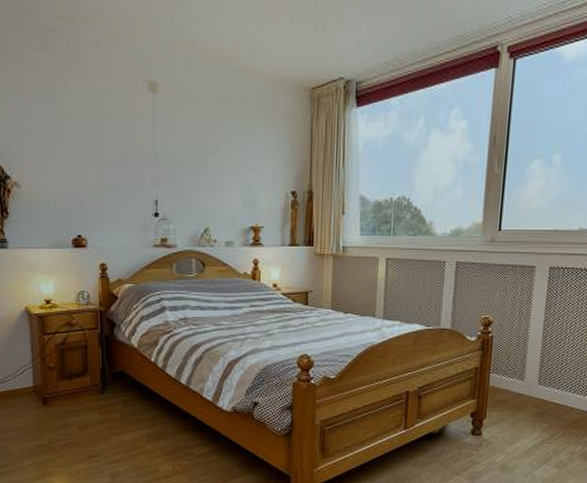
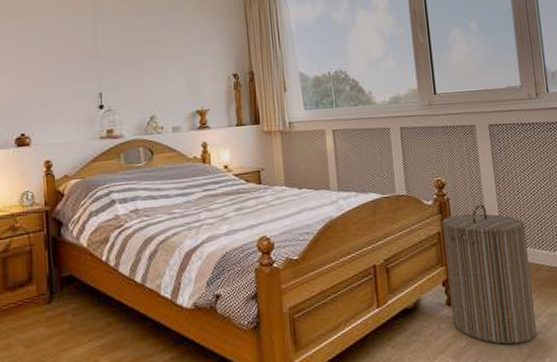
laundry hamper: none [474,345,565,474] -> present [441,204,537,345]

